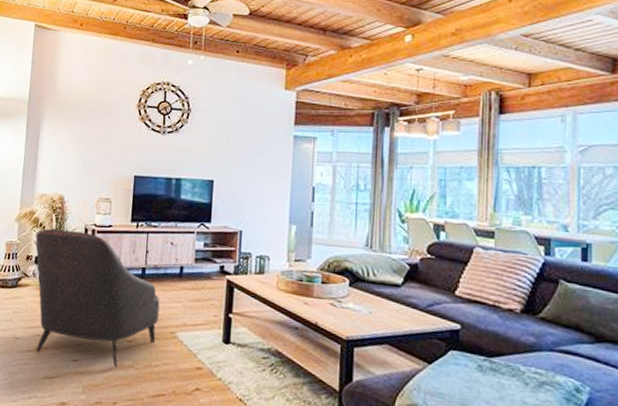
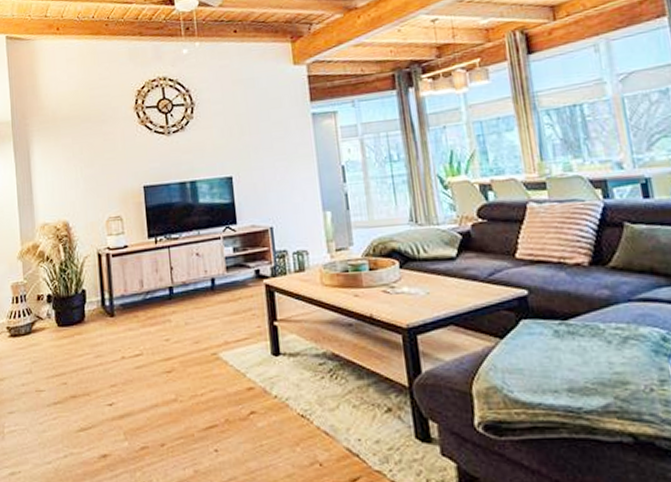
armchair: present [35,229,160,368] -> none [43,258,197,405]

